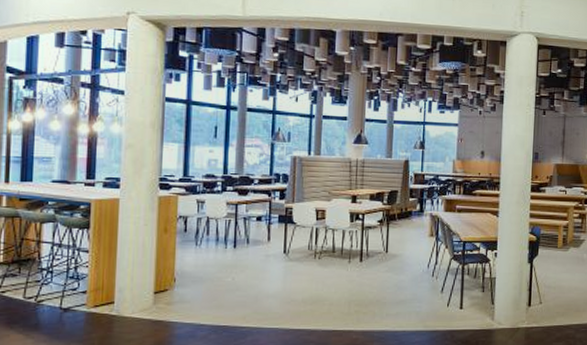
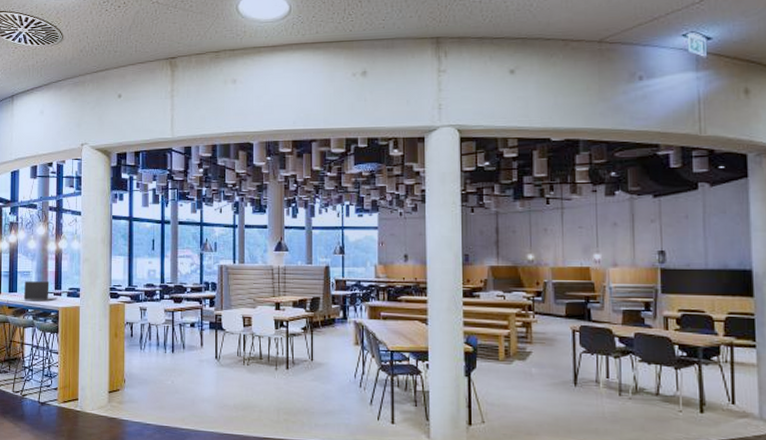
laptop computer: none [41,168,90,193] -> present [23,281,58,302]

